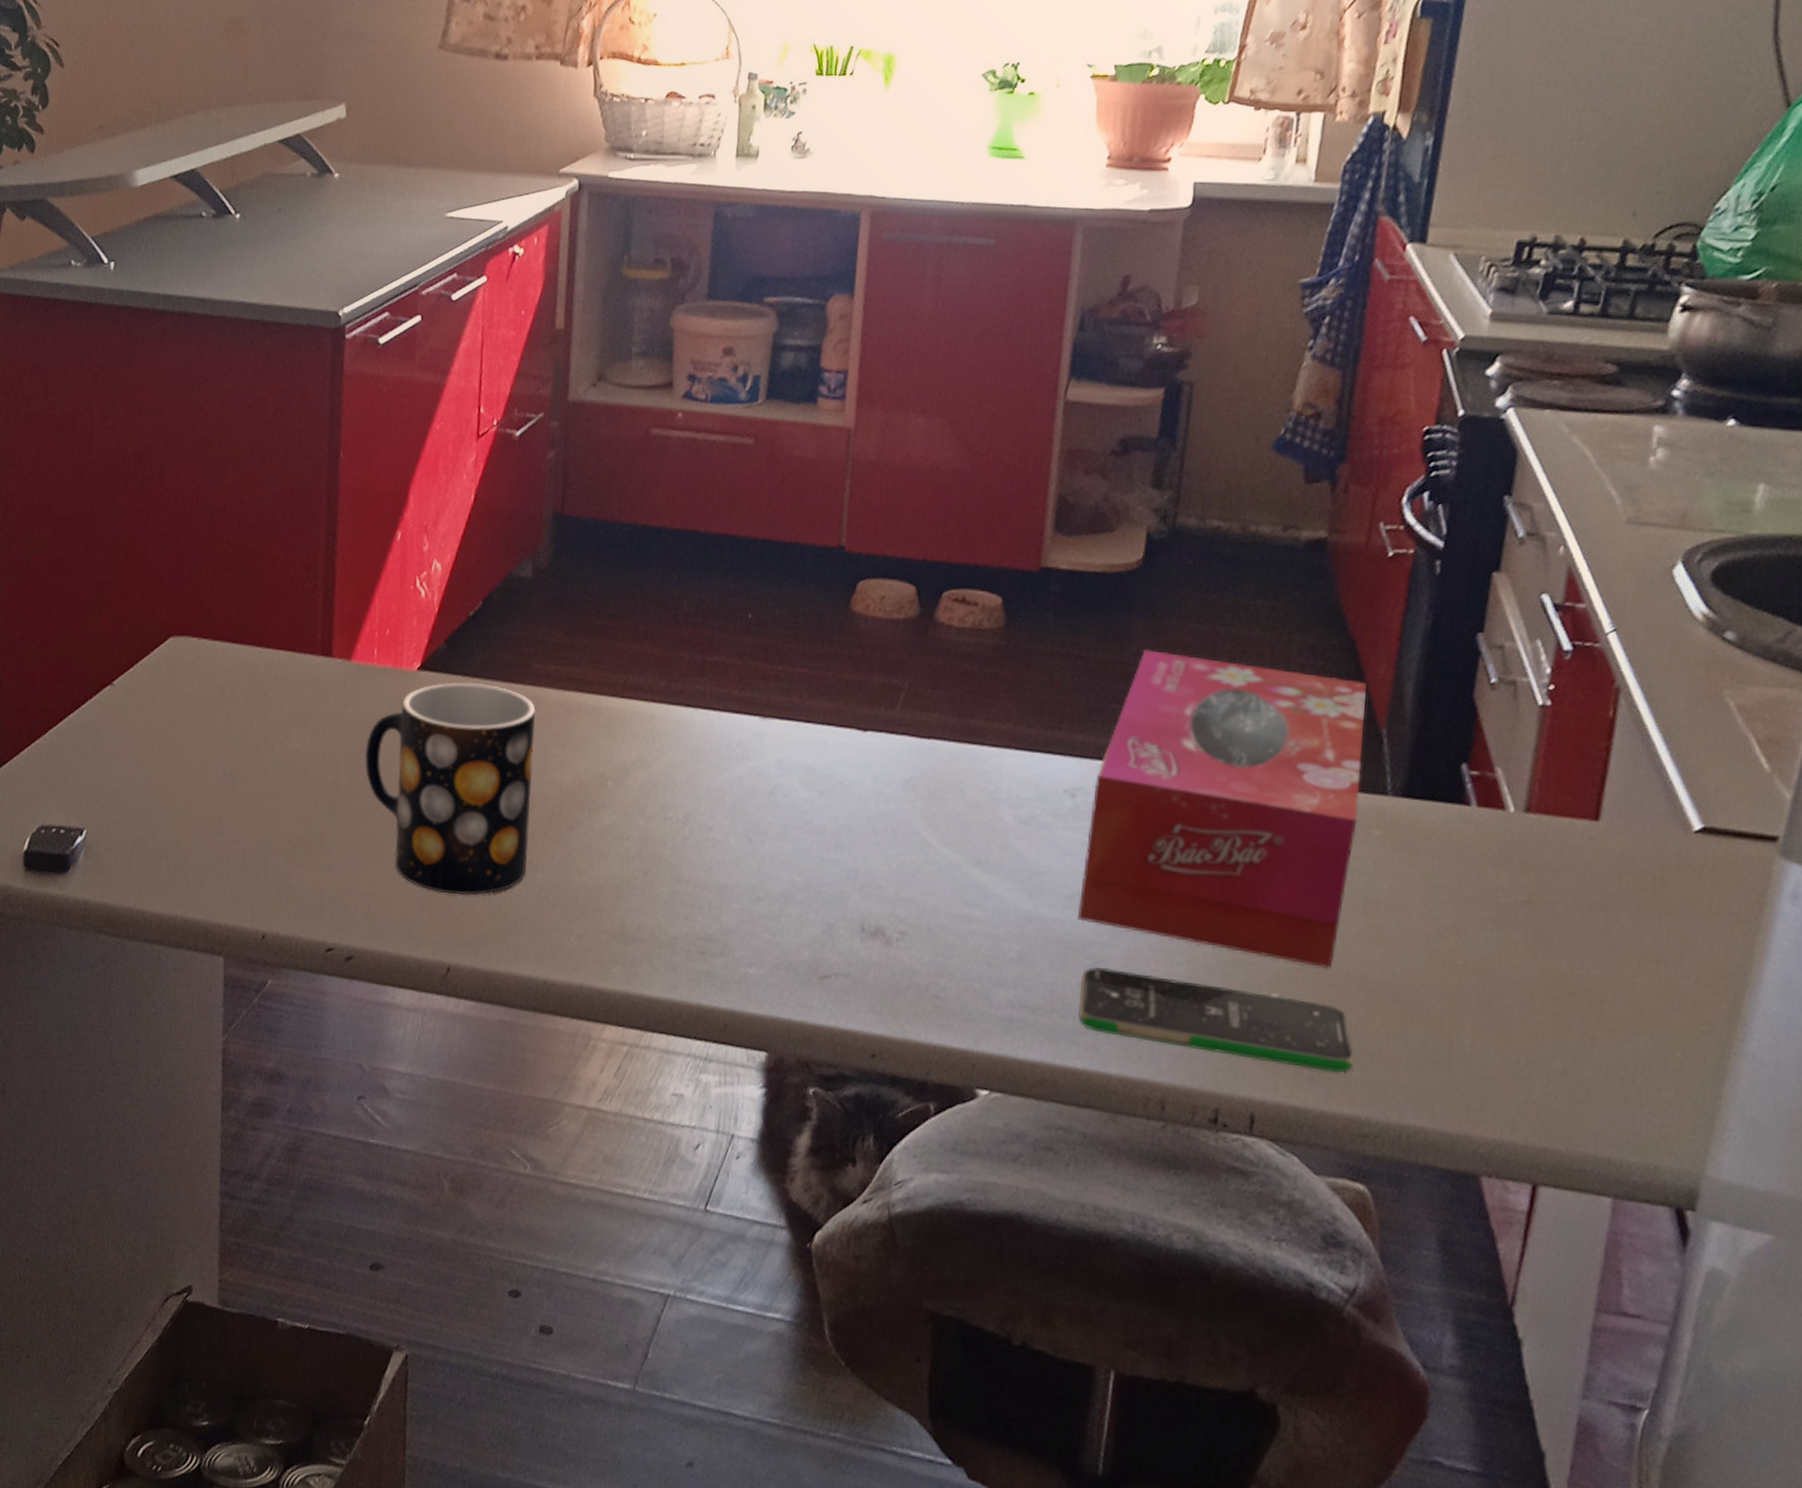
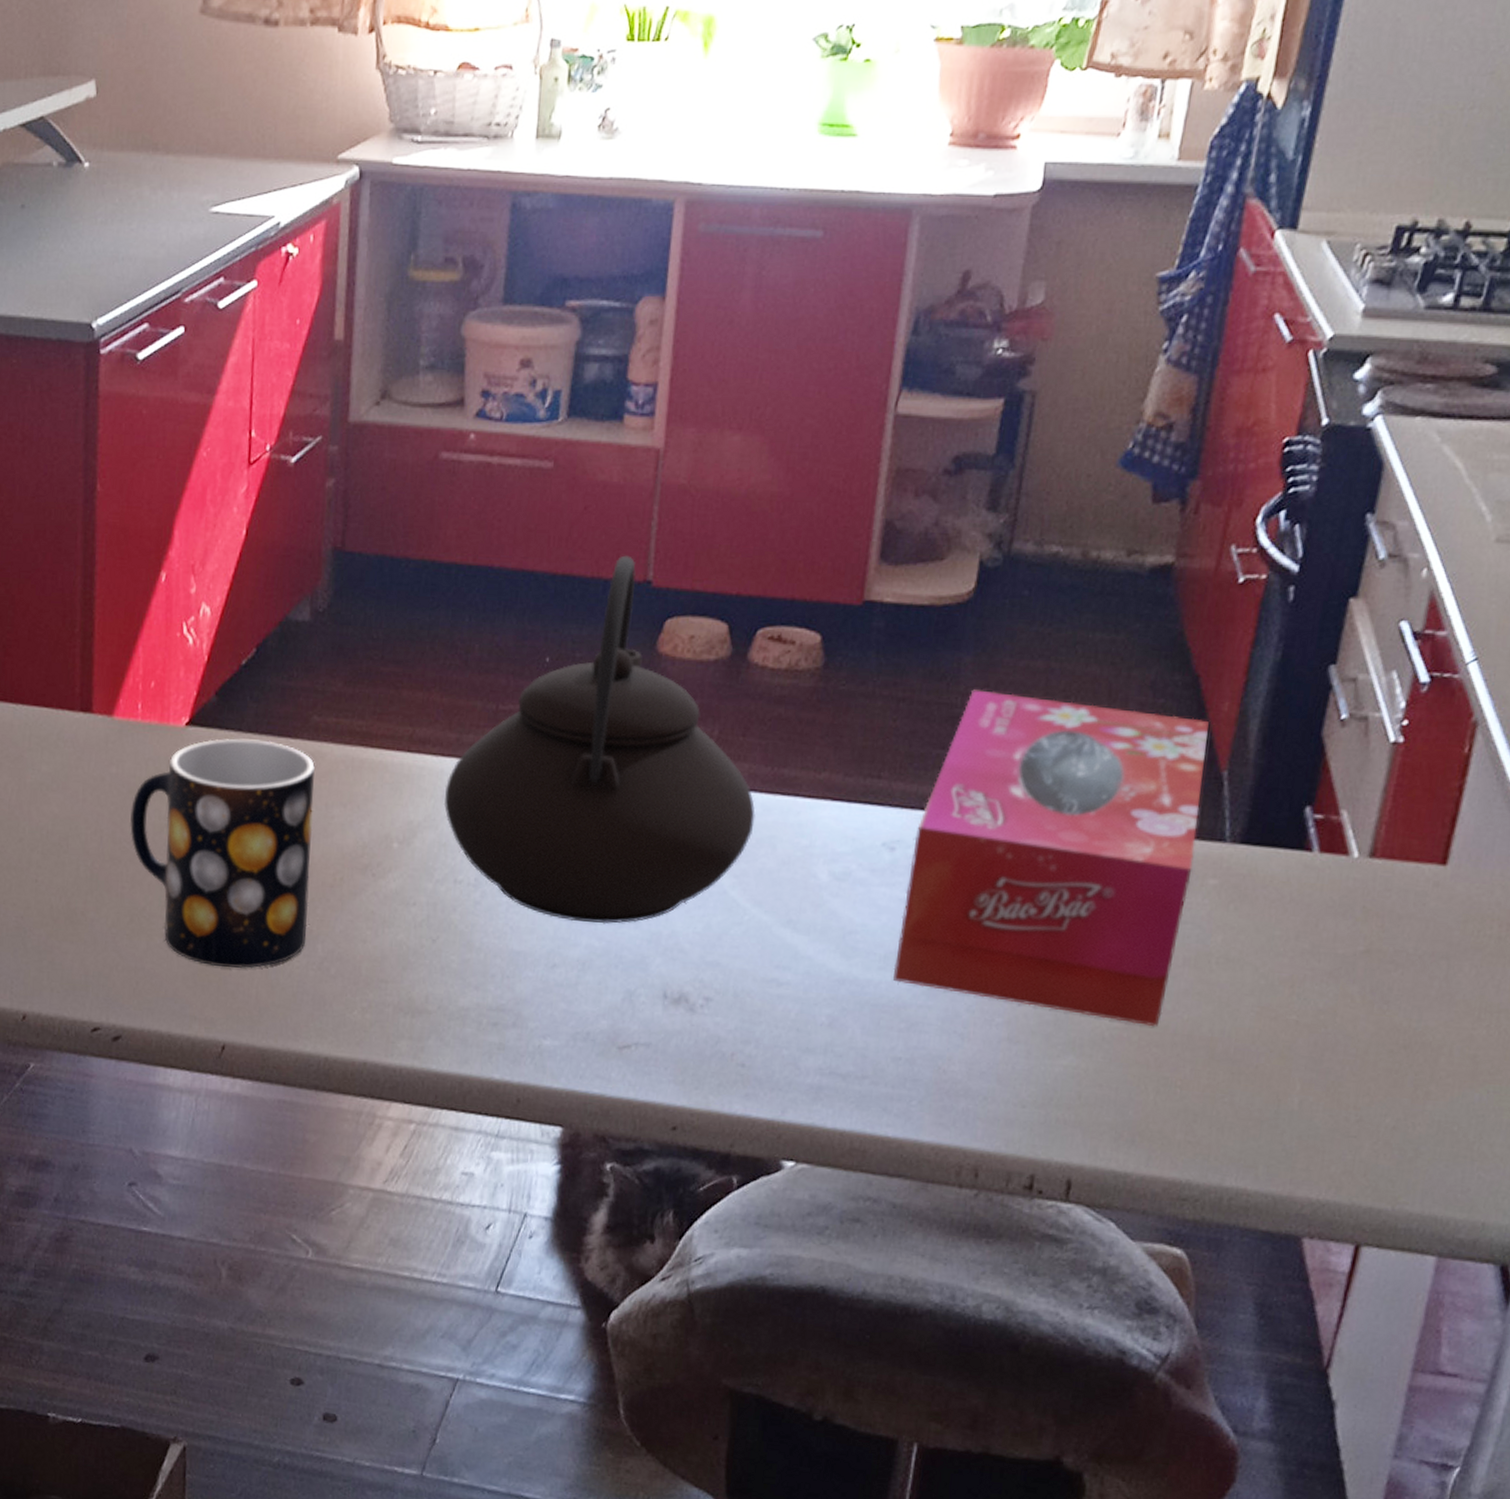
teapot: none [654,523,945,861] -> present [443,555,755,924]
smartphone: present [1078,967,1354,1074] -> none [891,1030,1177,1136]

